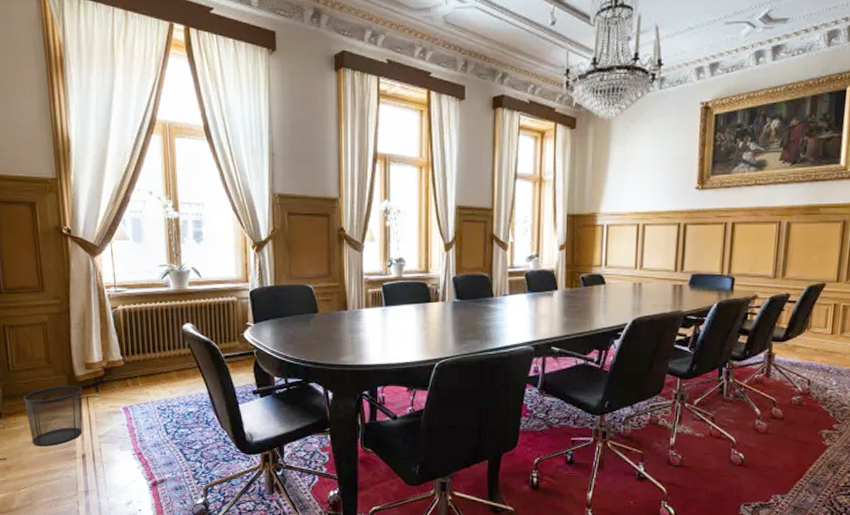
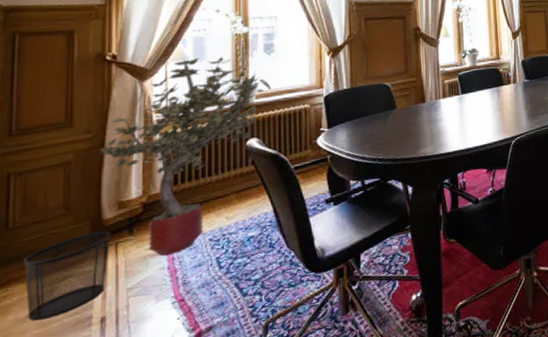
potted tree: none [66,239,195,415] -> present [99,56,264,256]

